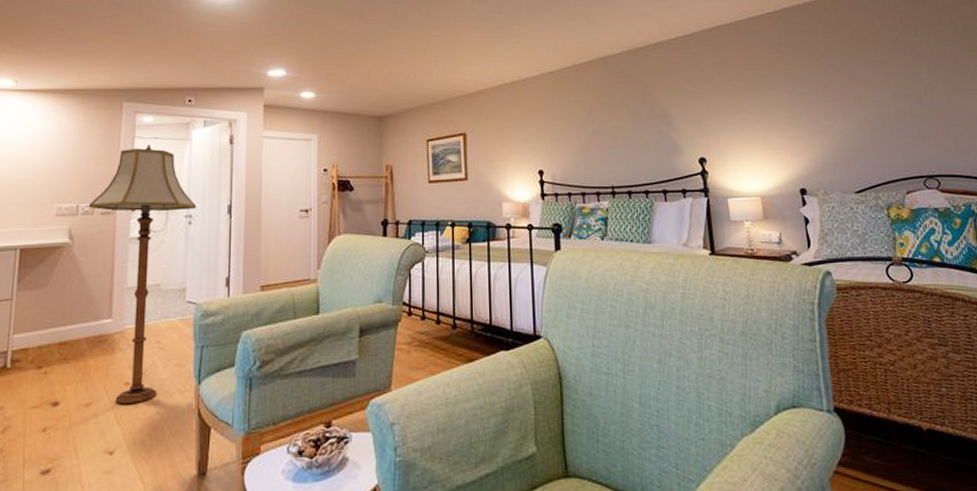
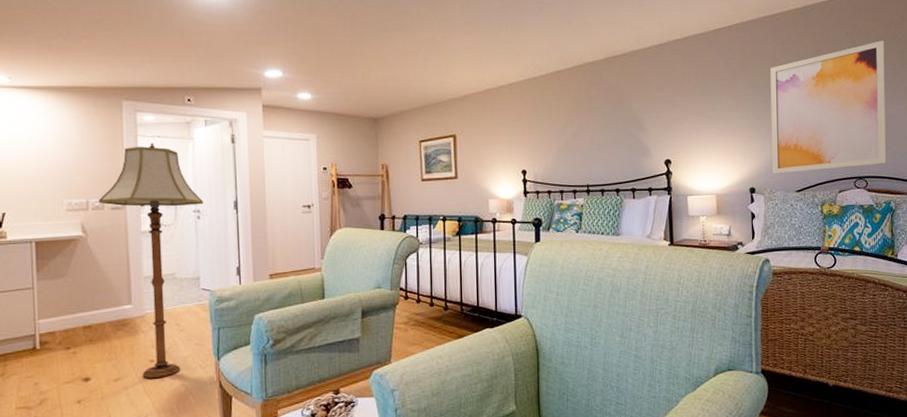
wall art: none [811,26,960,173] -> present [770,40,887,174]

